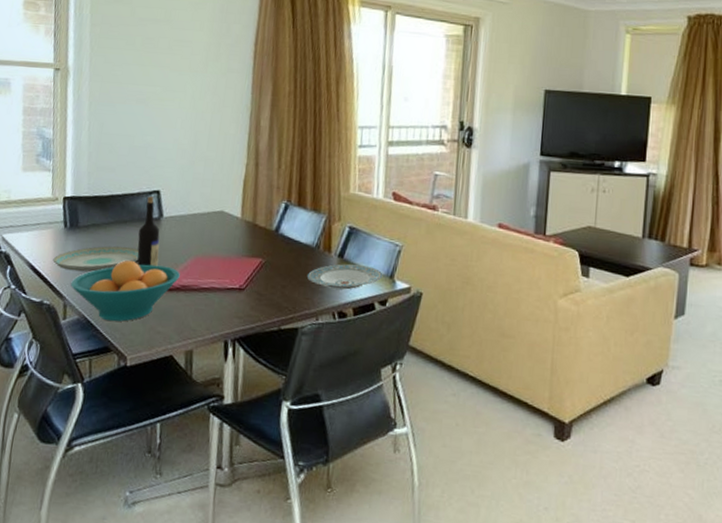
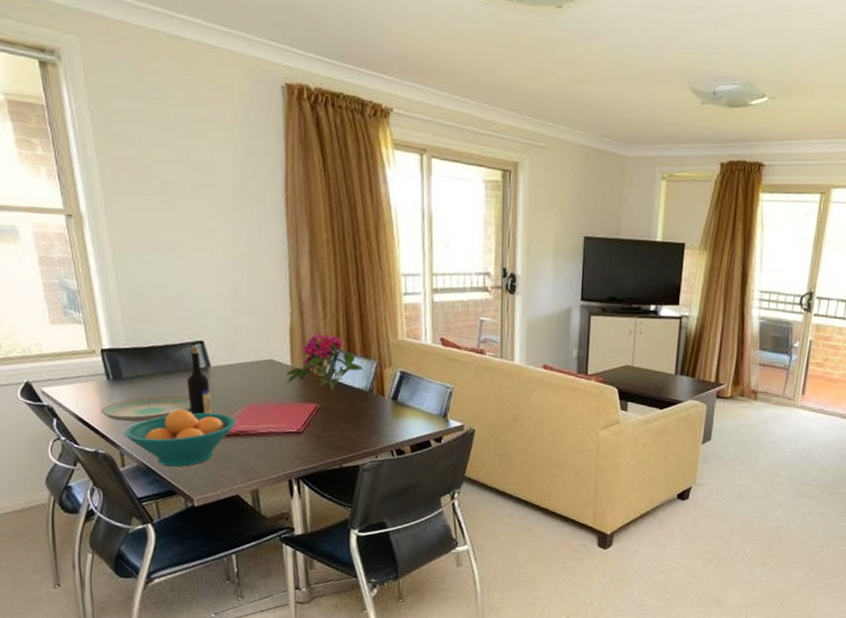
flower: none [234,185,312,246] -> present [286,334,363,391]
plate: present [306,264,383,290] -> none [363,406,437,430]

